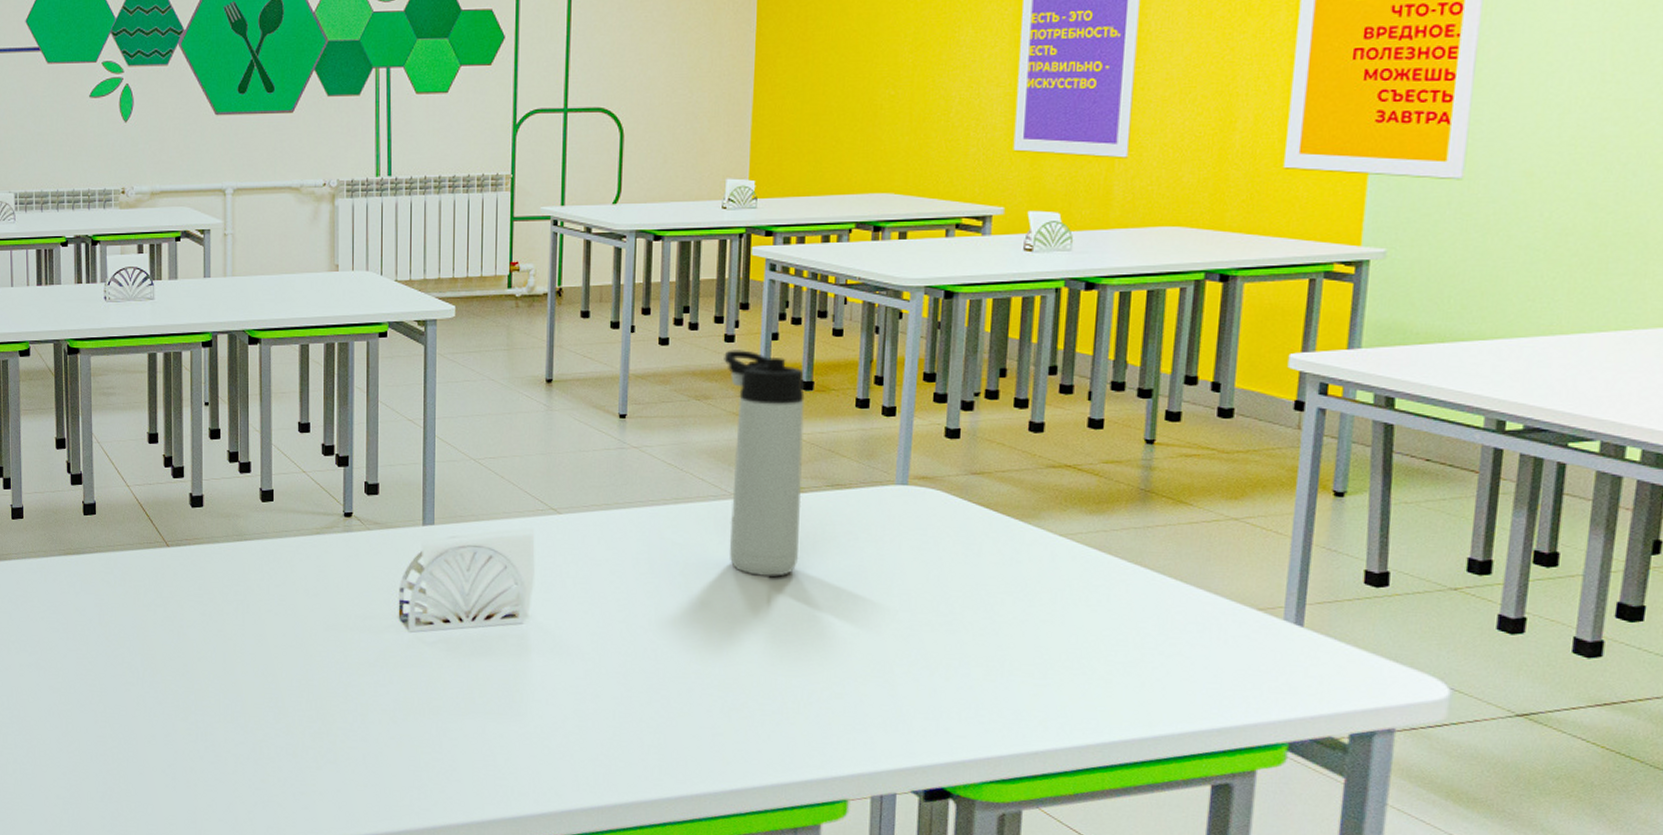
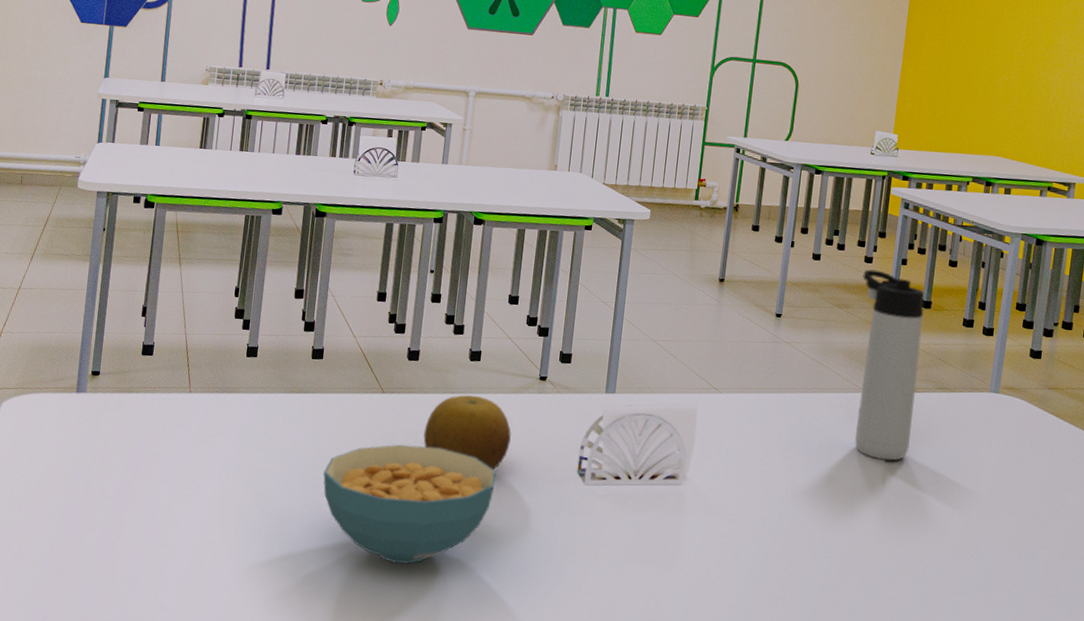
cereal bowl: none [111,602,306,734] -> present [322,444,497,564]
fruit: none [219,540,319,623] -> present [423,394,512,470]

